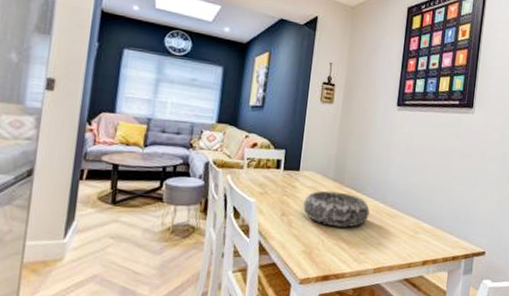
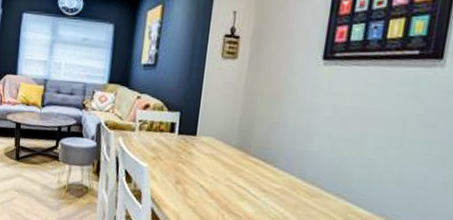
decorative bowl: present [303,190,370,228] -> none [200,159,283,204]

